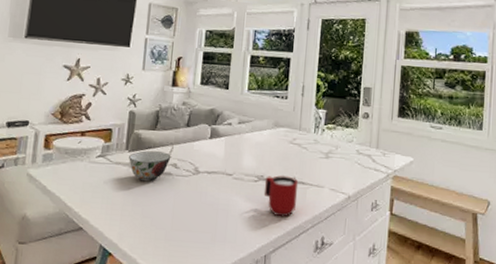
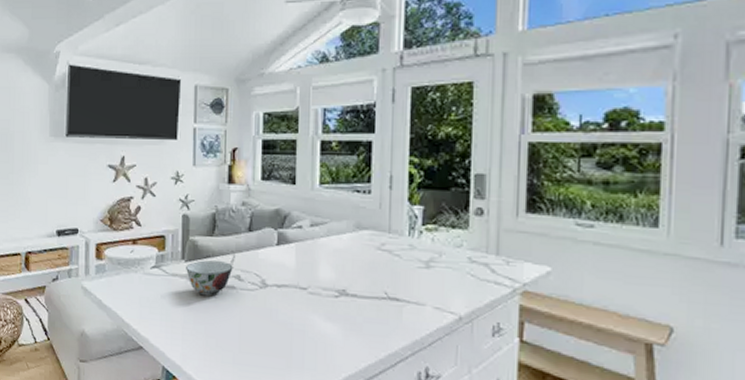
mug: present [263,174,299,218] -> none [347,289,391,342]

